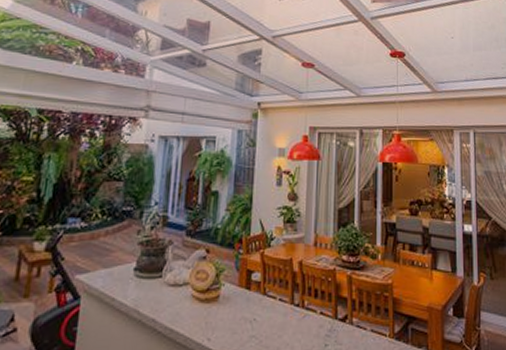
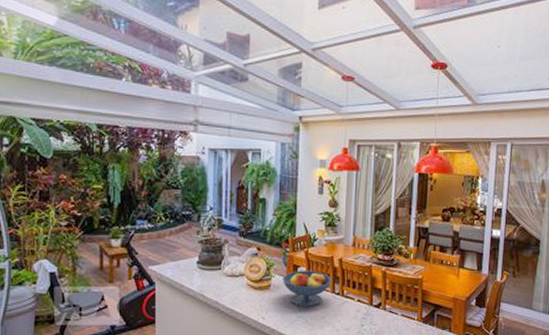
fruit bowl: none [234,276,291,324] -> present [283,270,332,307]

